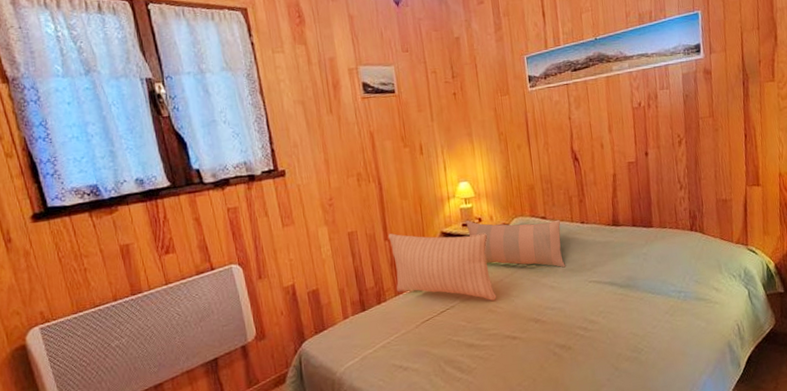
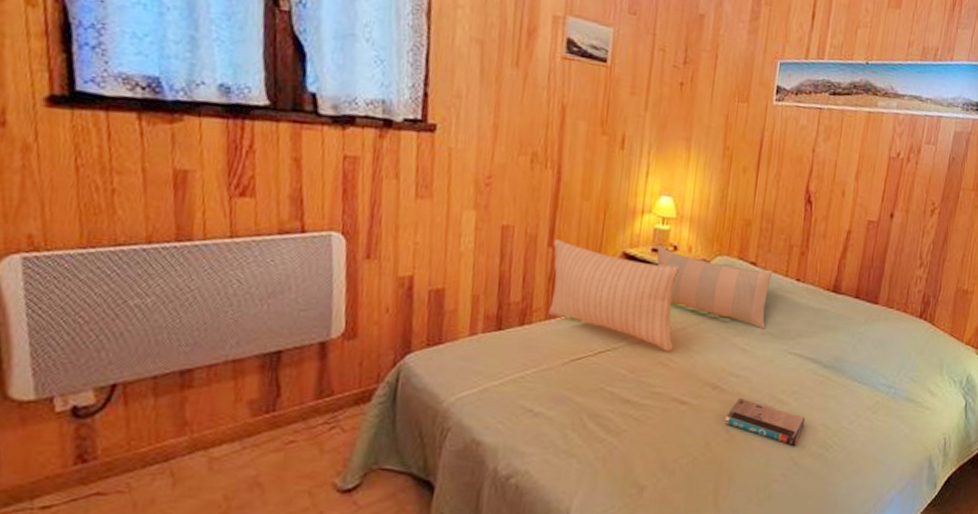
book: none [550,325,616,355] -> present [724,397,806,446]

